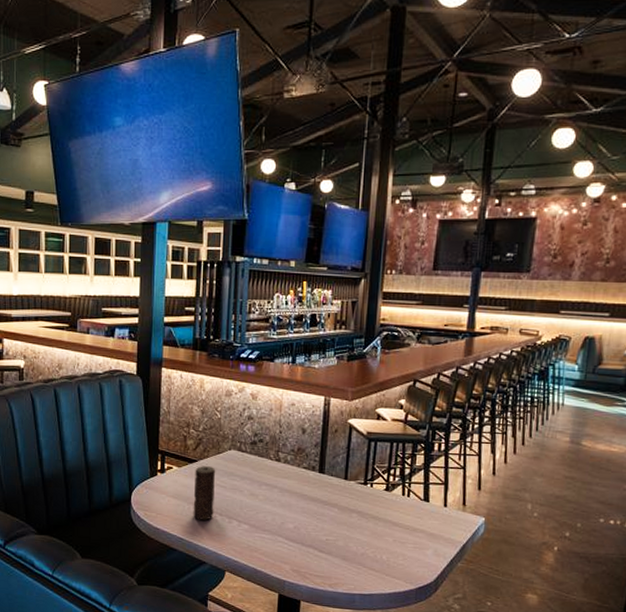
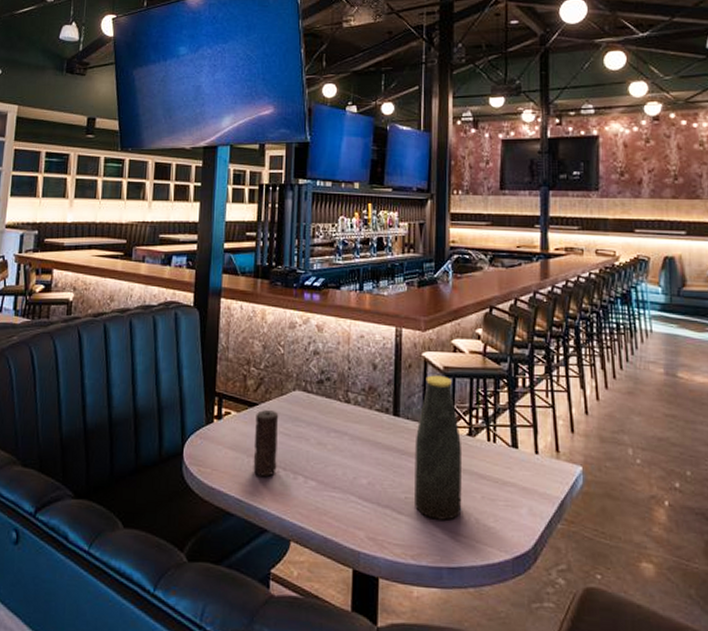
bottle: none [334,439,379,558] -> present [415,375,463,520]

